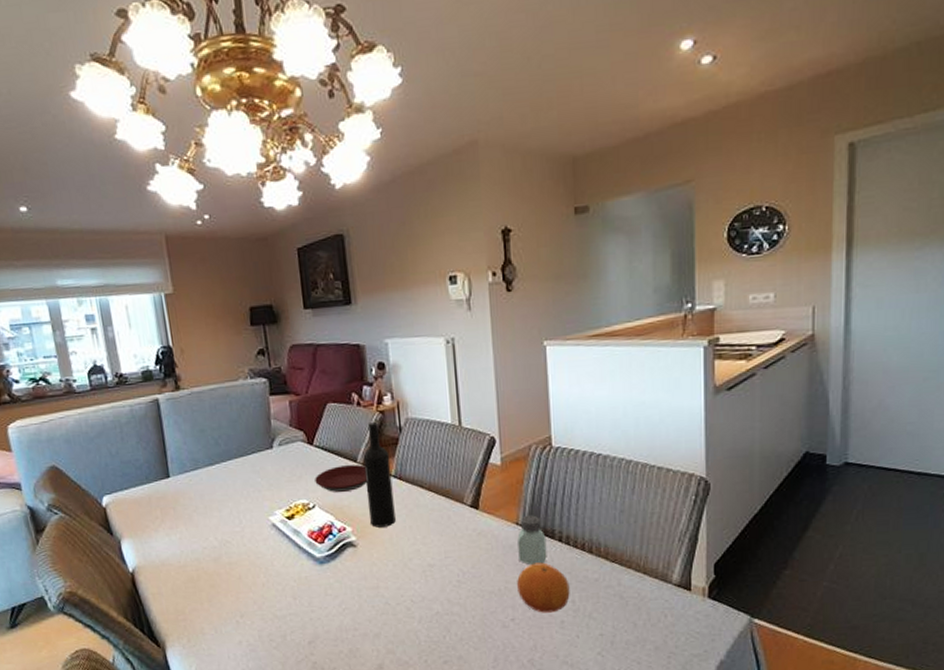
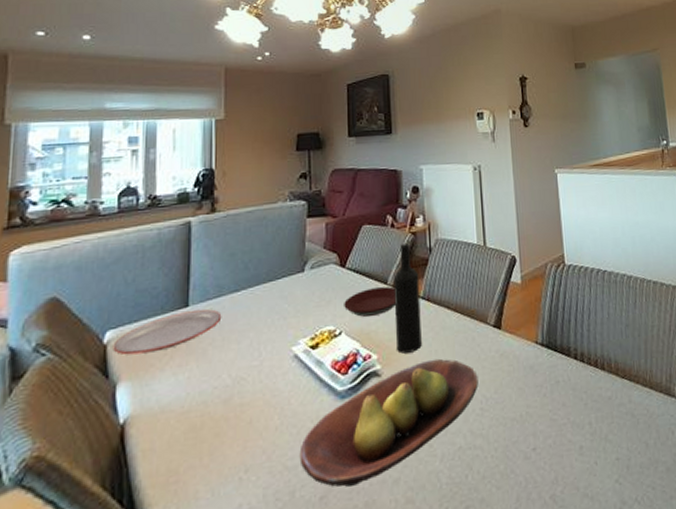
plate: none [111,480,201,517] -> present [113,309,222,355]
fruit bowl: none [286,534,455,636] -> present [299,358,479,487]
saltshaker: present [517,515,547,566] -> none [537,333,565,387]
fruit: present [517,562,570,613] -> none [537,382,587,439]

